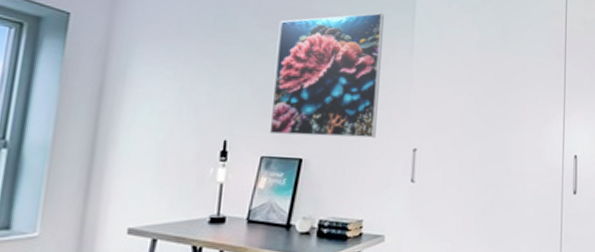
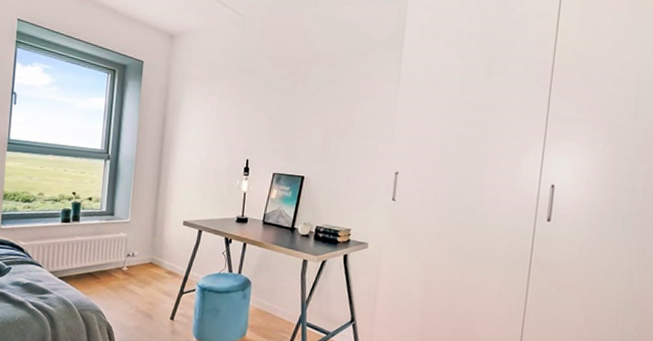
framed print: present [269,12,384,138] -> none [279,51,375,162]

